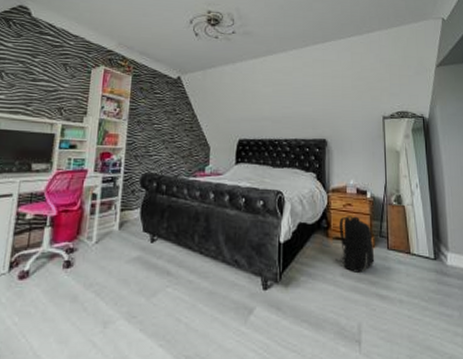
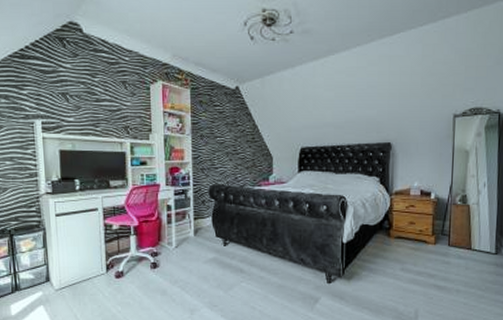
backpack: present [336,216,375,273] -> none [396,217,435,267]

